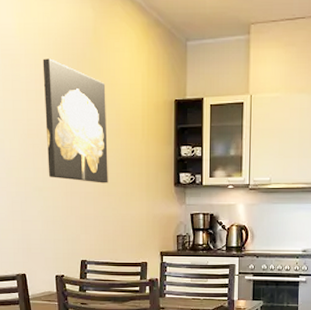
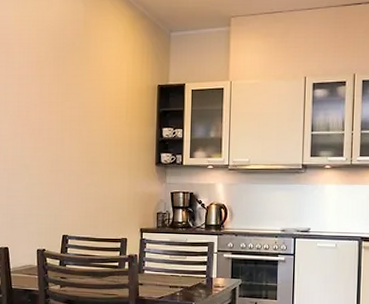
wall art: present [42,58,108,183] -> none [34,47,93,162]

